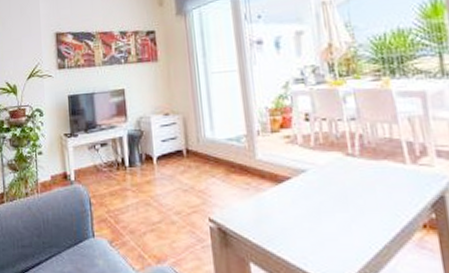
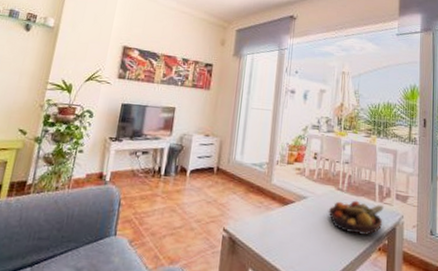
fruit bowl: none [338,165,423,210] -> present [328,200,384,235]

